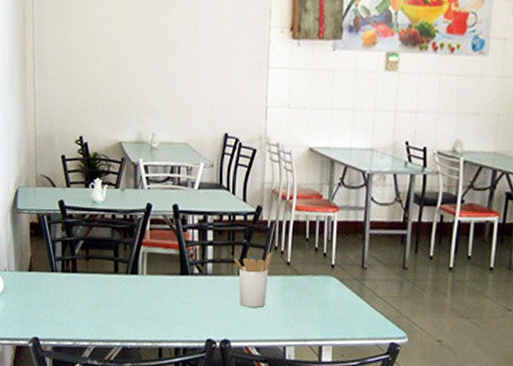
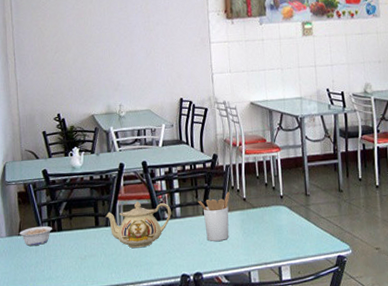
legume: none [27,264,66,285] -> present [17,225,52,246]
teapot: none [126,249,202,303] -> present [105,201,171,249]

